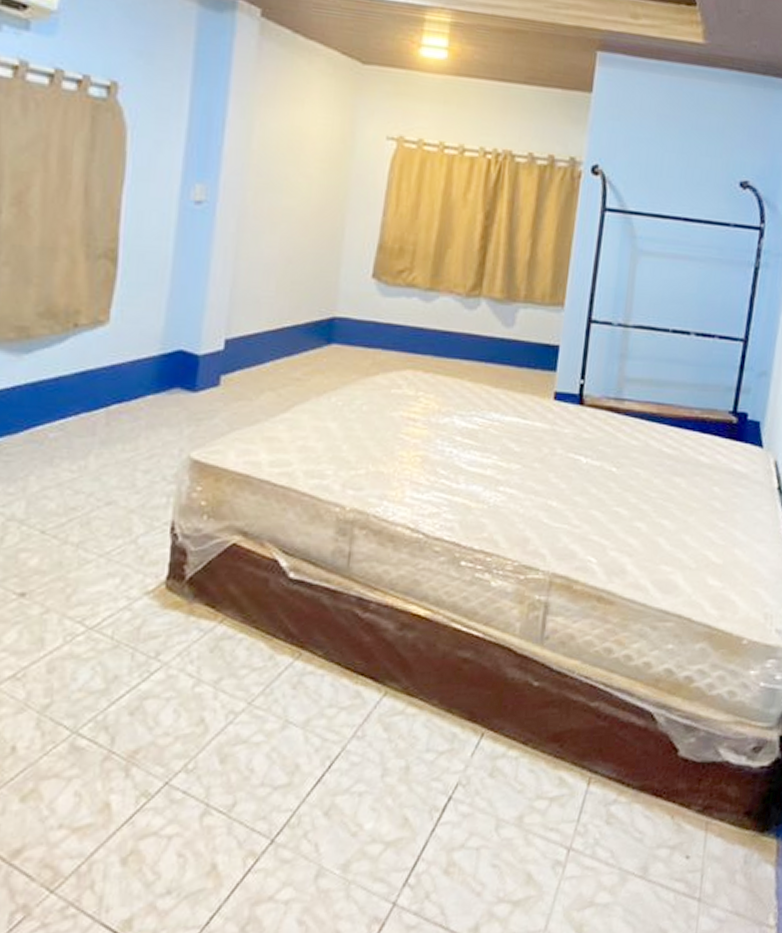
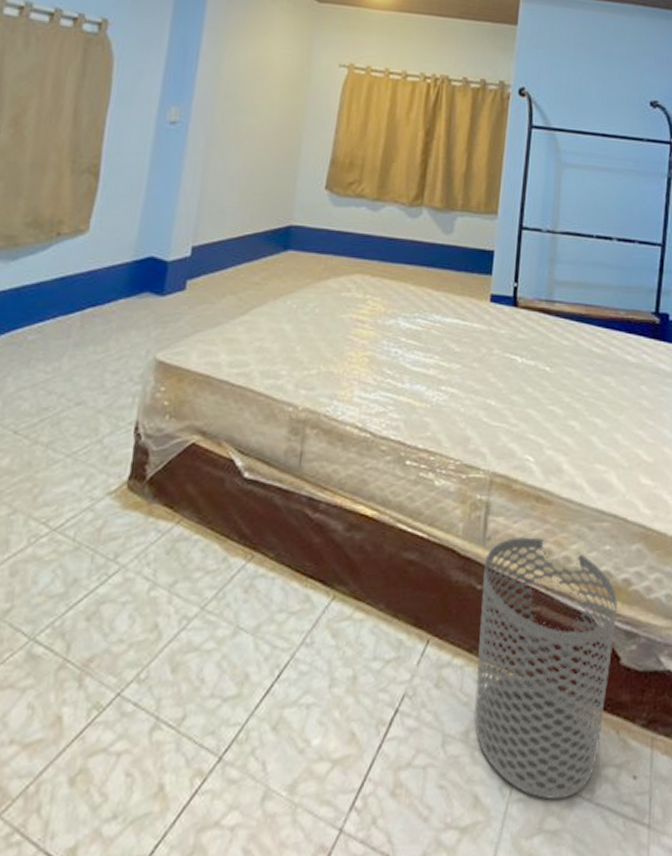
waste bin: none [528,635,678,877] -> present [474,536,618,800]

